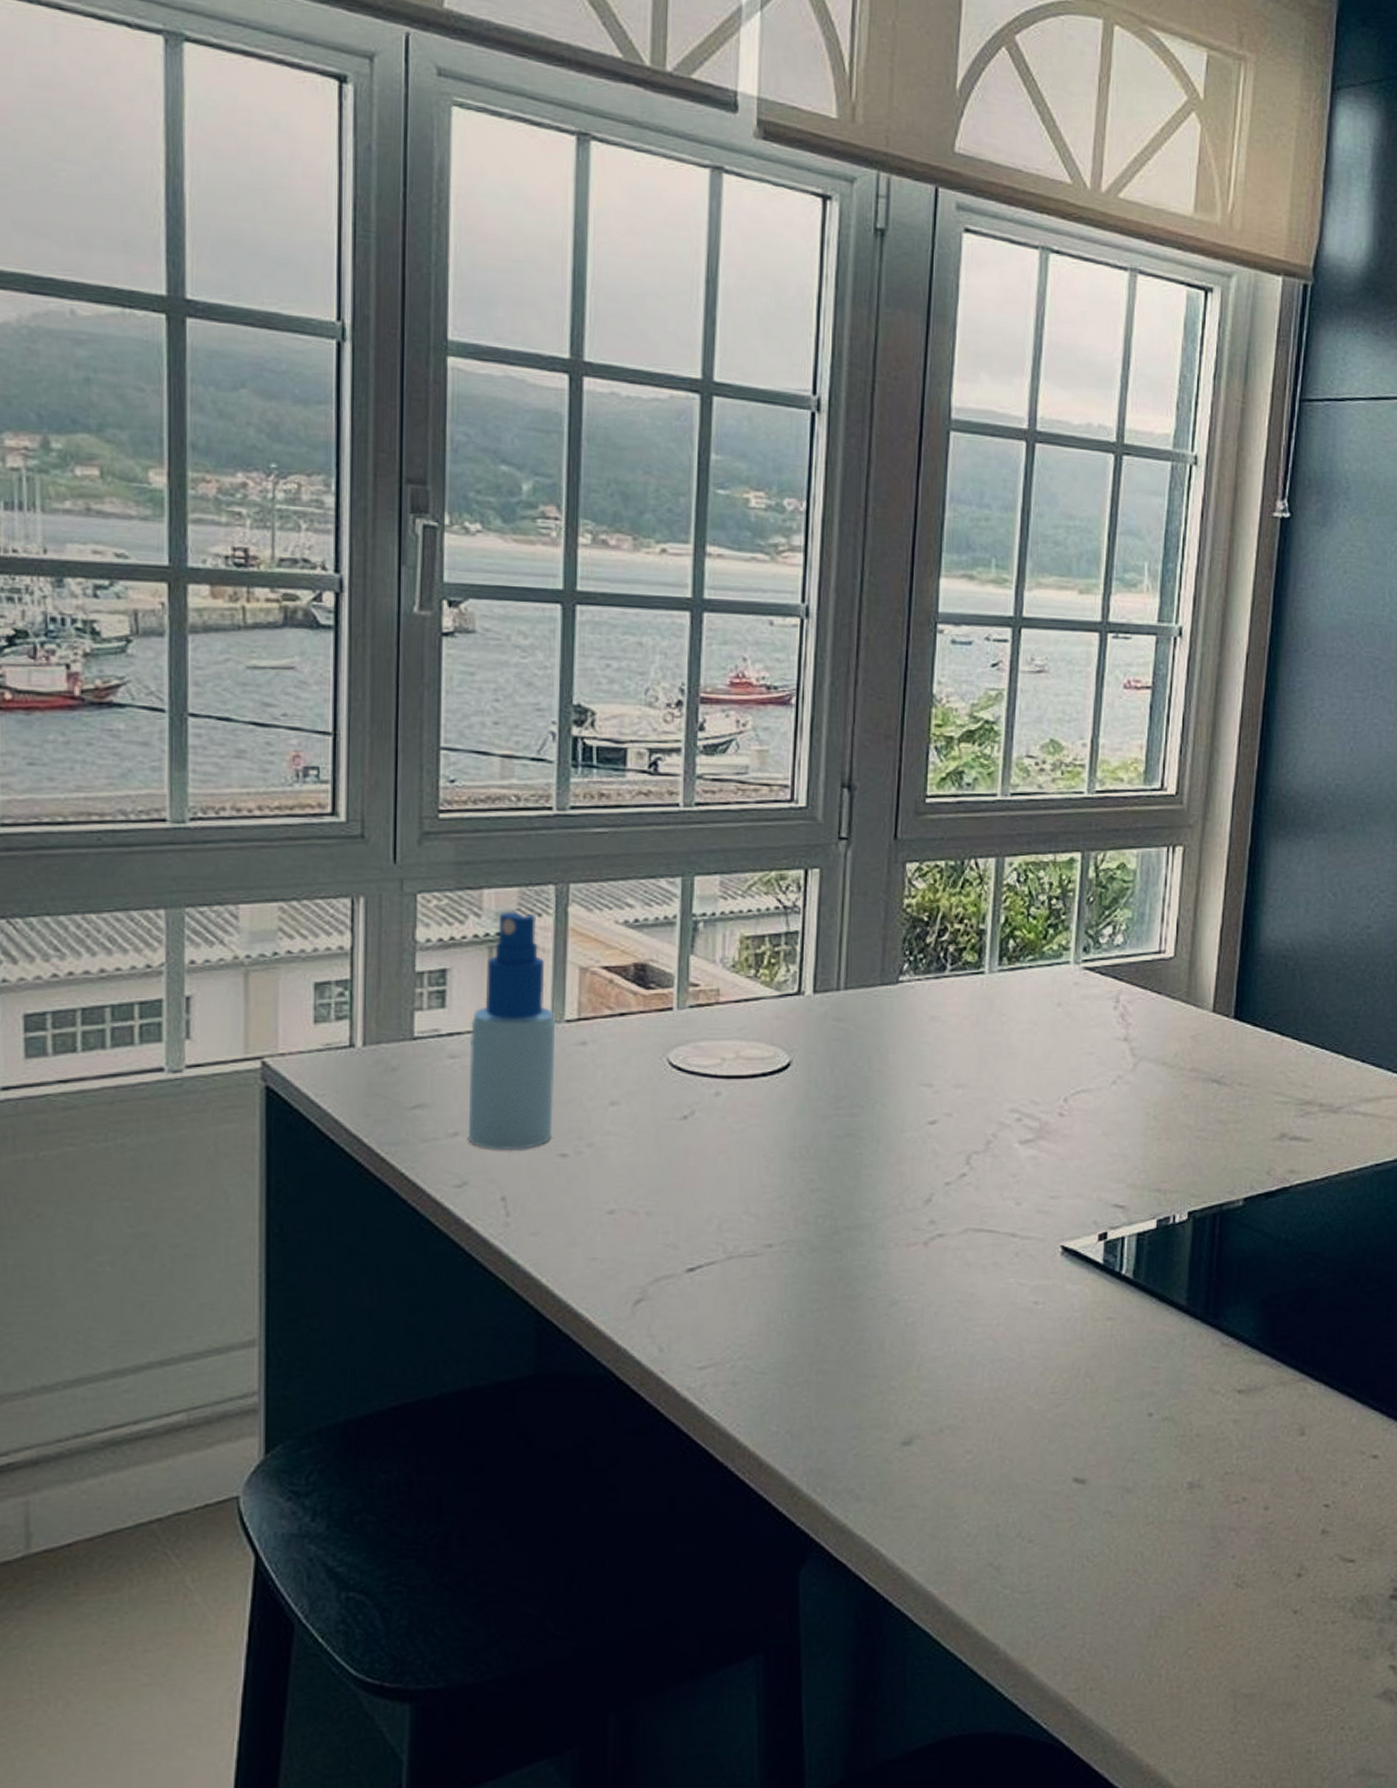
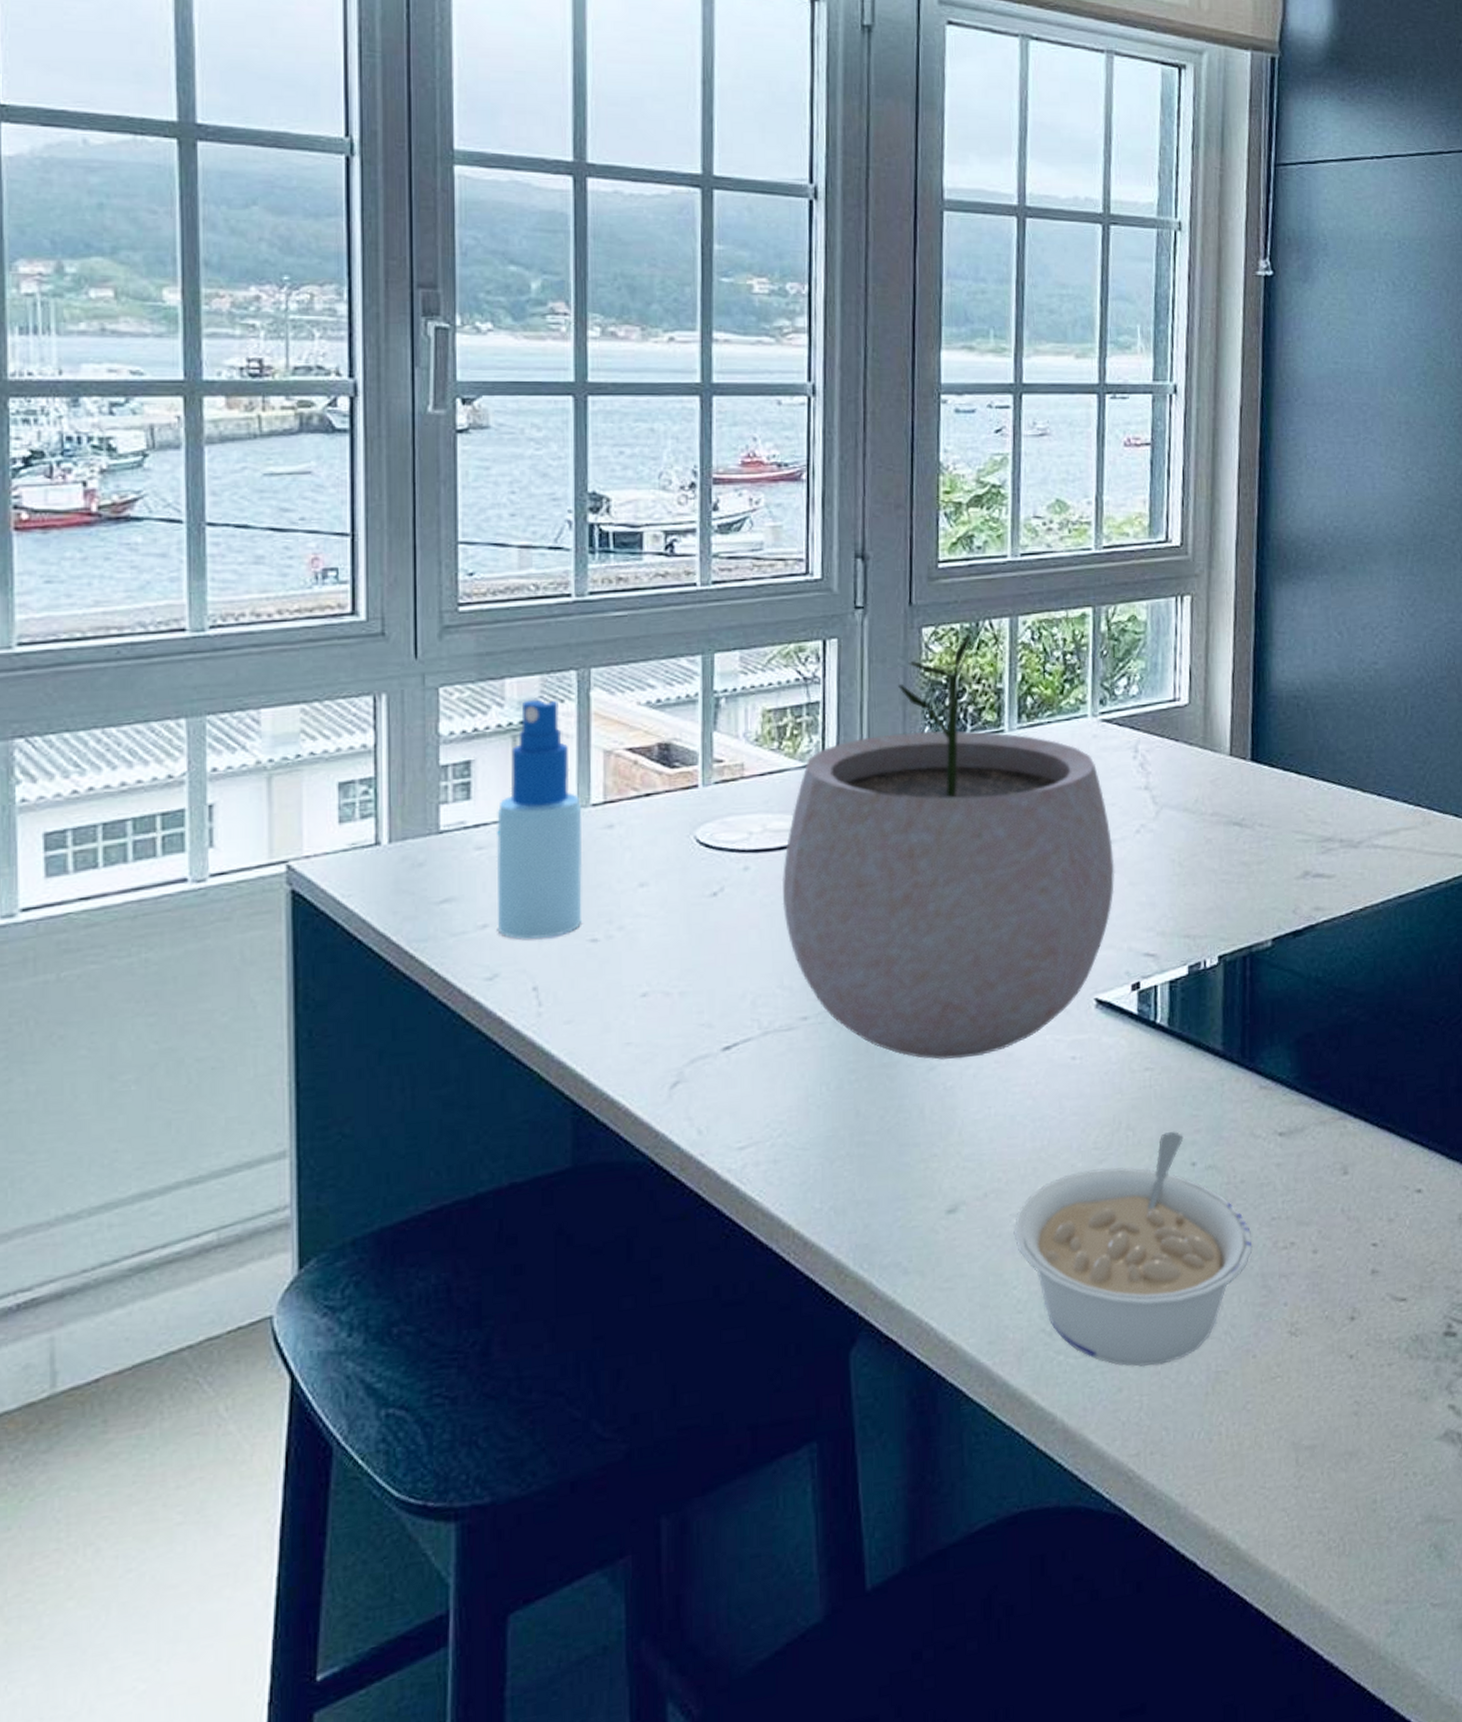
plant pot: none [752,872,1089,1296] -> present [781,633,1115,1061]
legume: none [967,1382,1205,1607] -> present [1013,1131,1253,1367]

